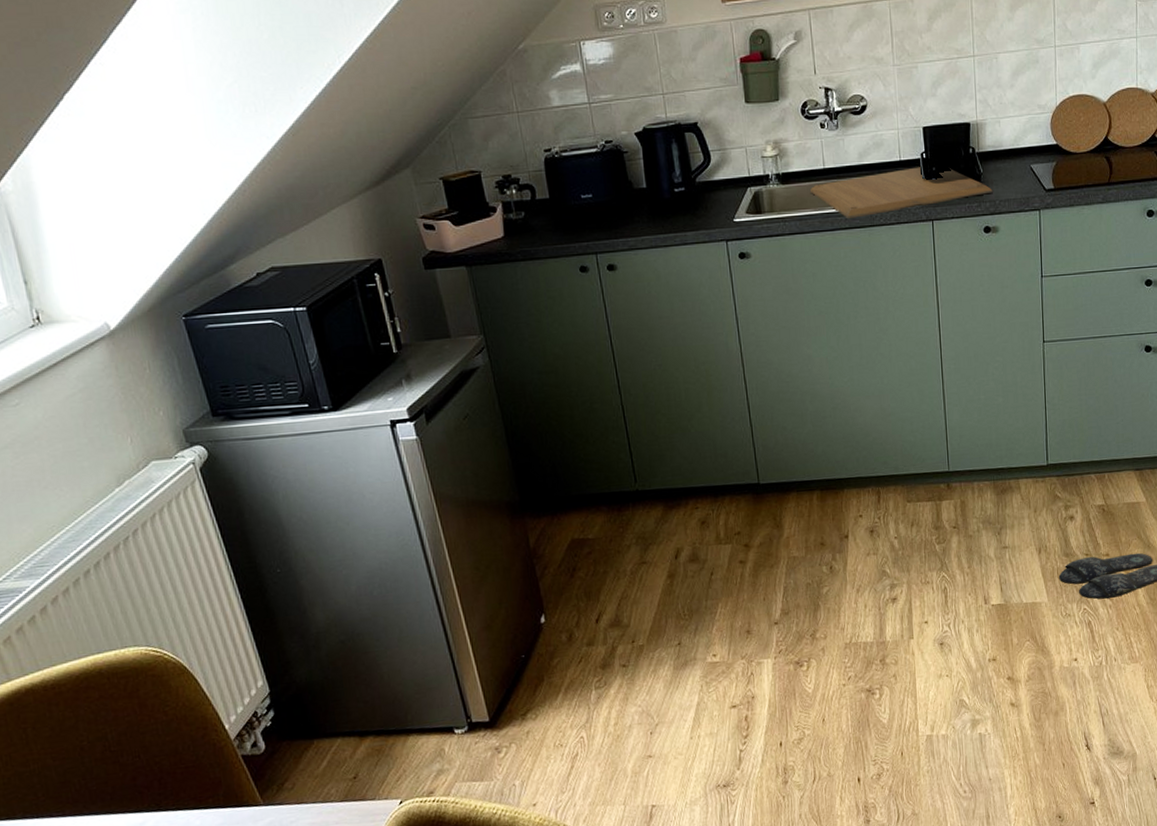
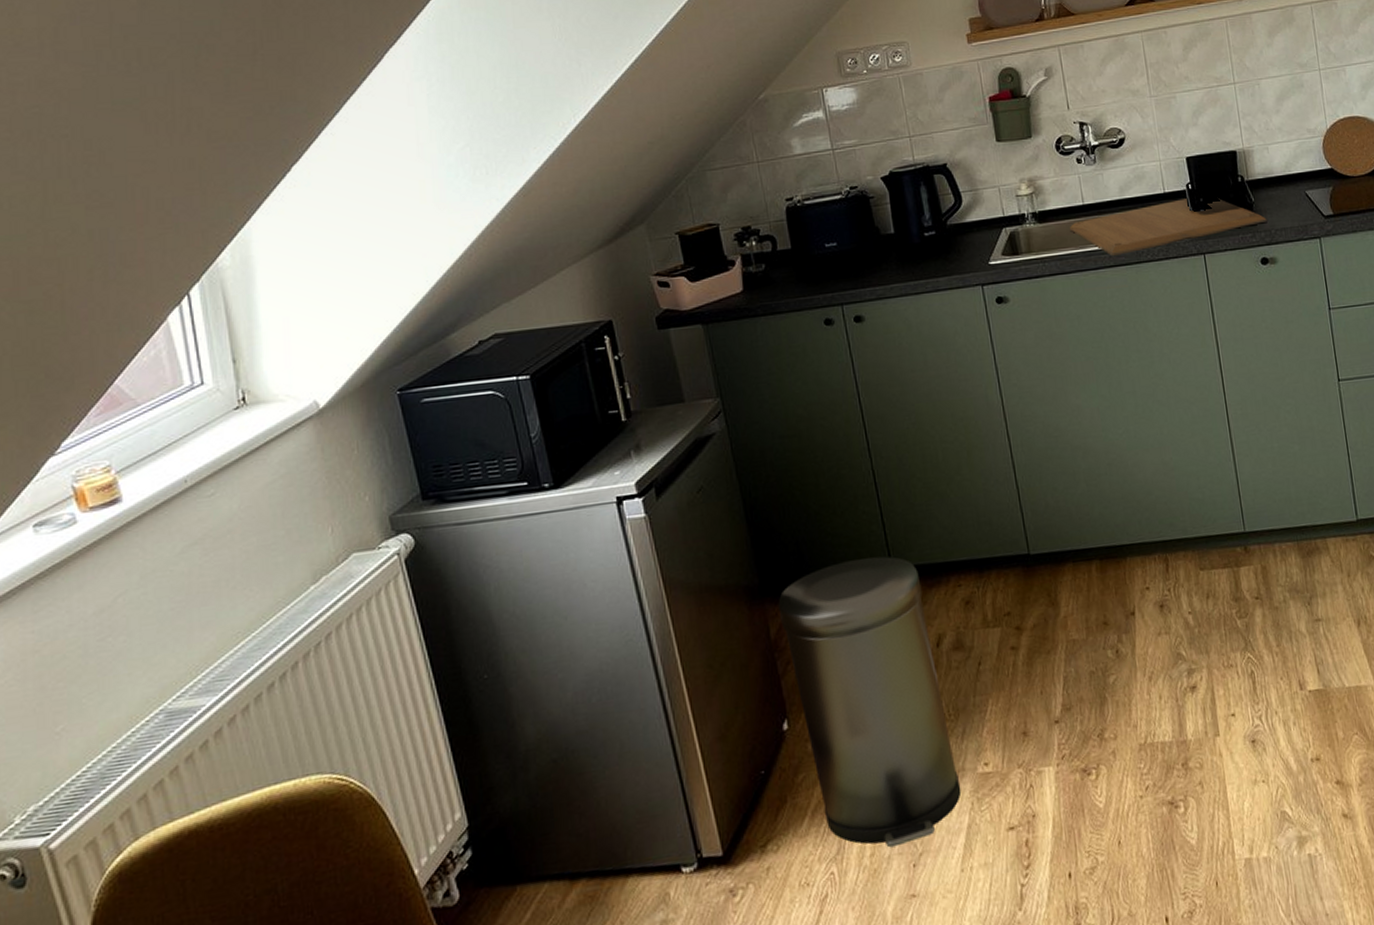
pedal bin: none [536,480,693,719] -> present [778,556,961,848]

